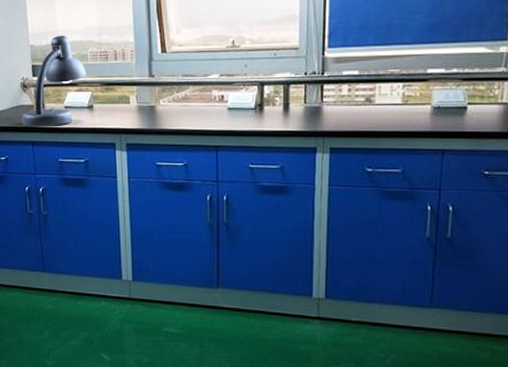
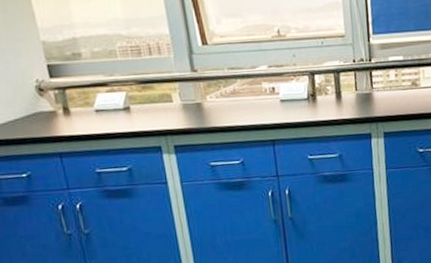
desk lamp: present [22,35,86,127] -> none [42,28,118,136]

